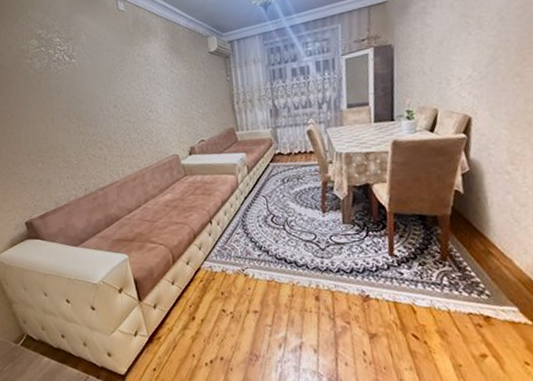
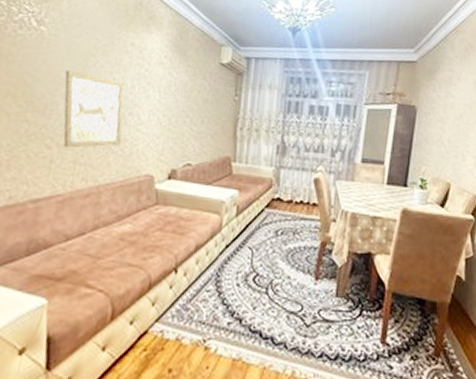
wall art: none [97,87,149,147] -> present [63,70,124,148]

